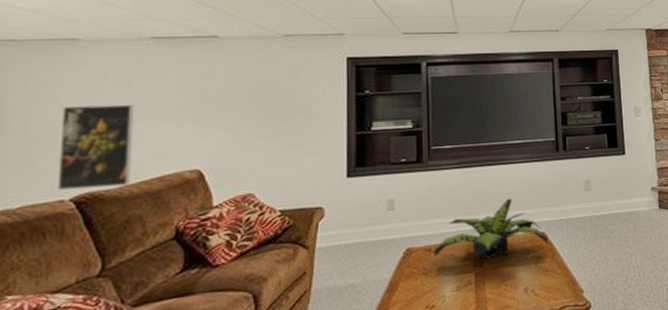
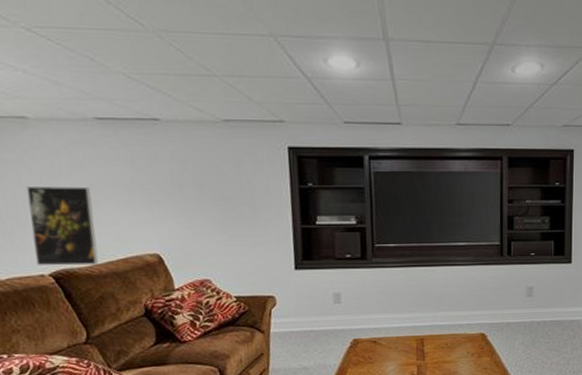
plant: present [433,198,549,259] -> none [378,299,488,355]

